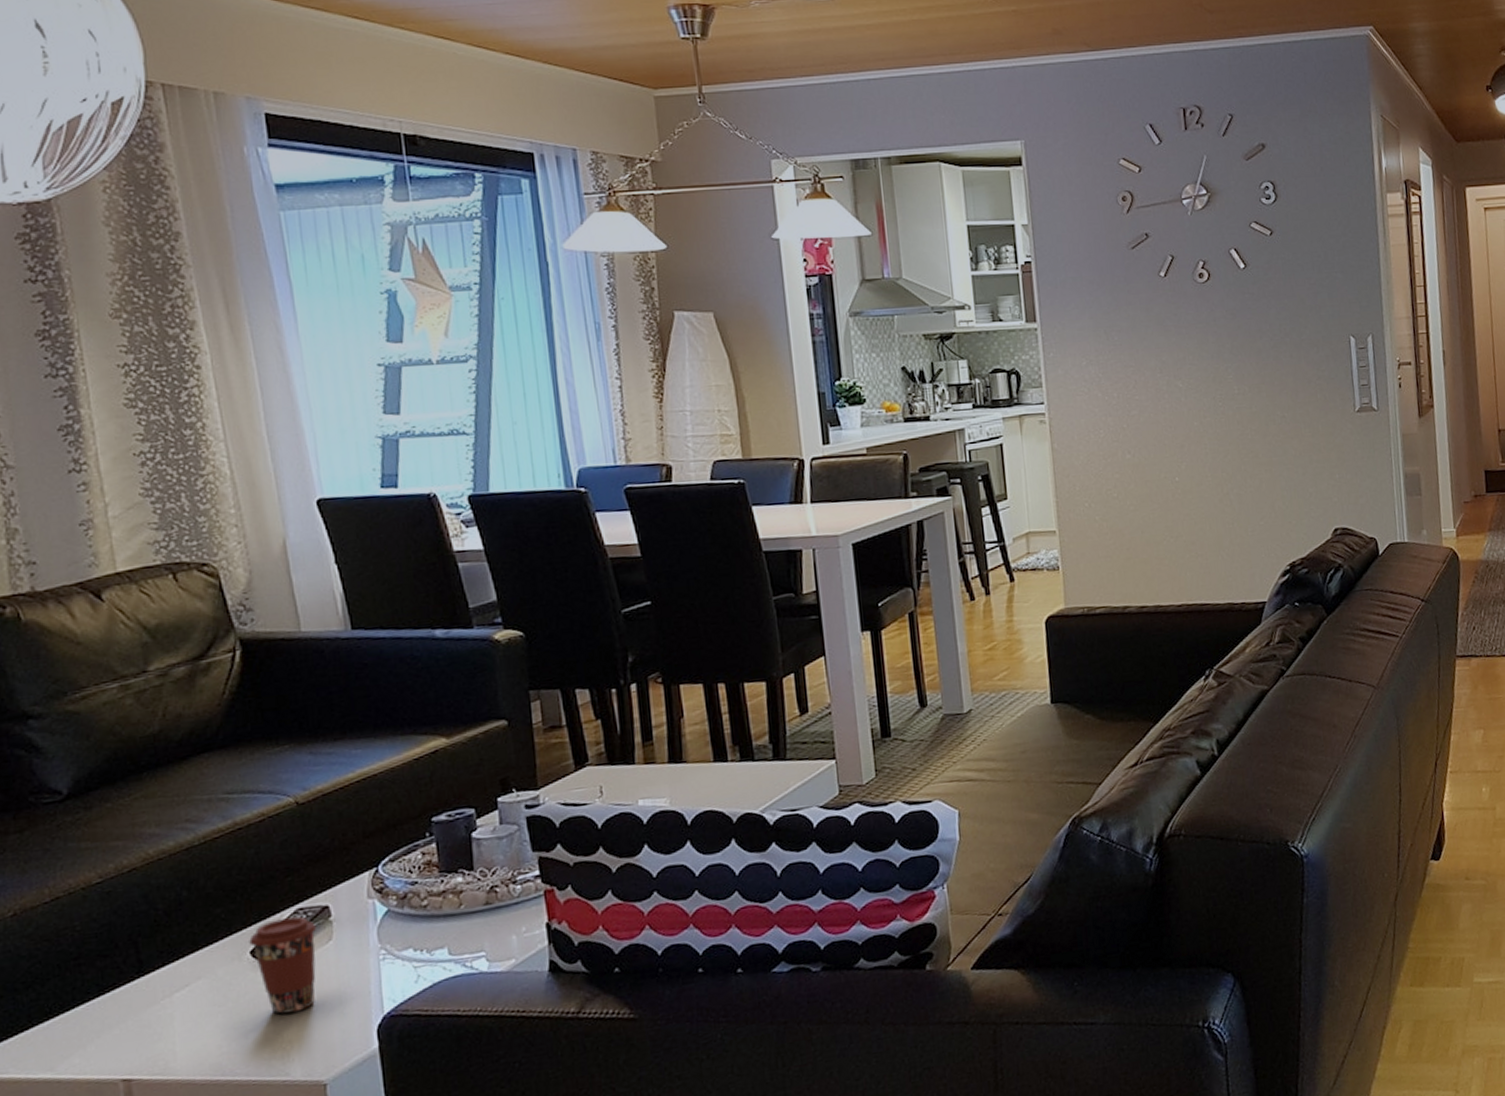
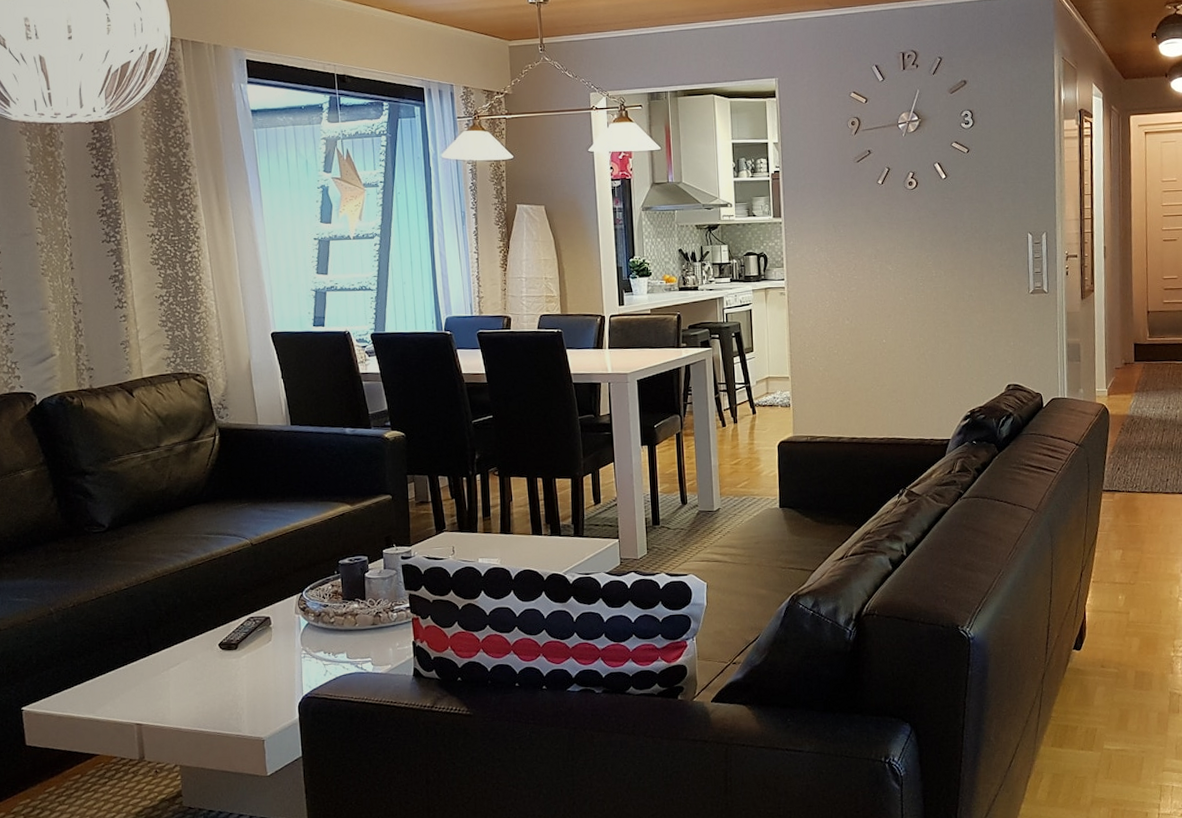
coffee cup: present [249,916,317,1015] -> none [218,623,262,689]

